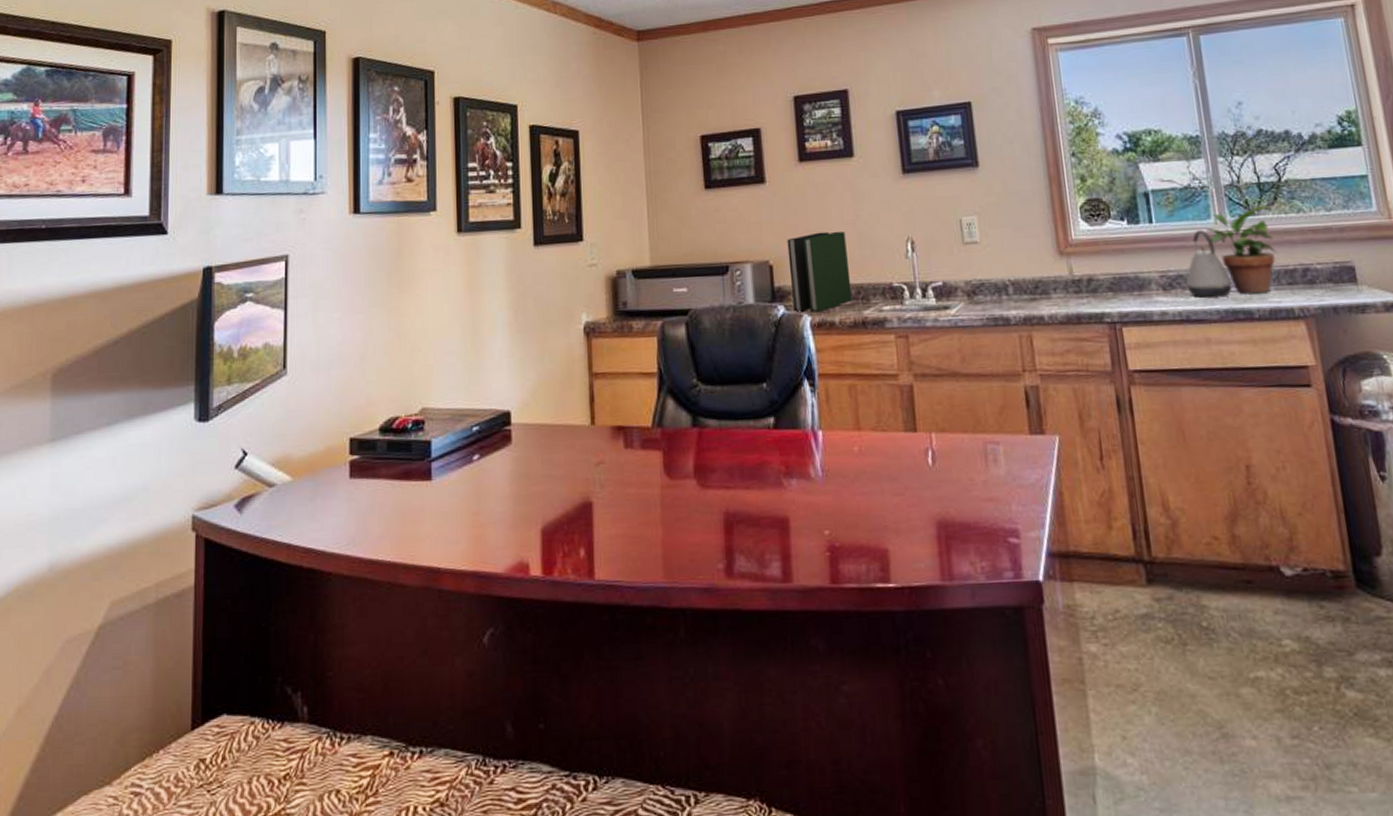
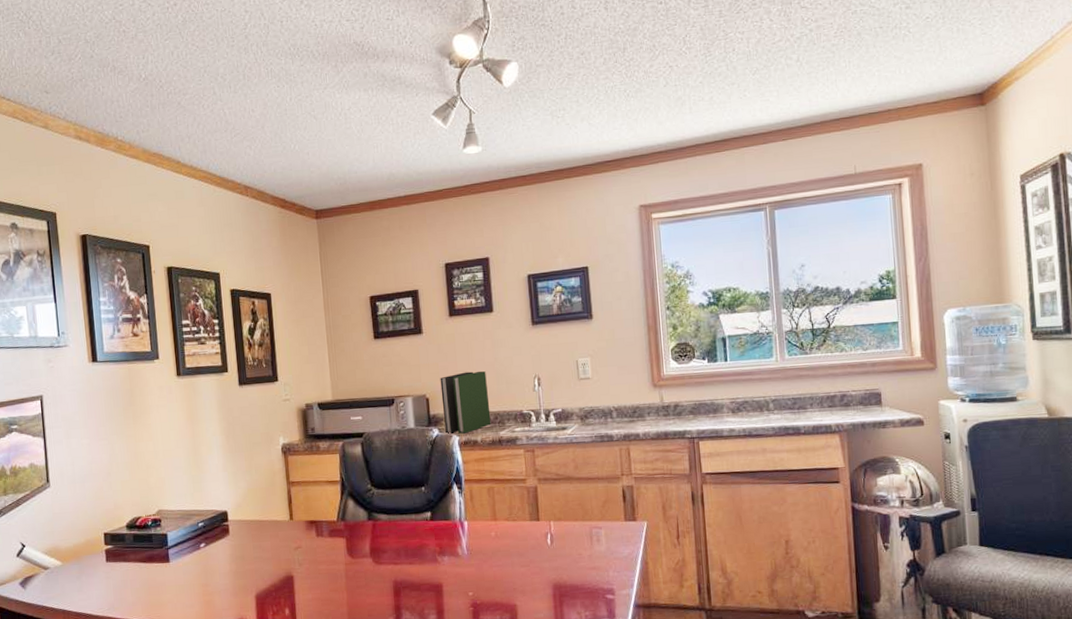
kettle: present [1186,229,1232,298] -> none [750,366,785,418]
potted plant: present [1205,205,1277,293] -> none [768,346,822,414]

